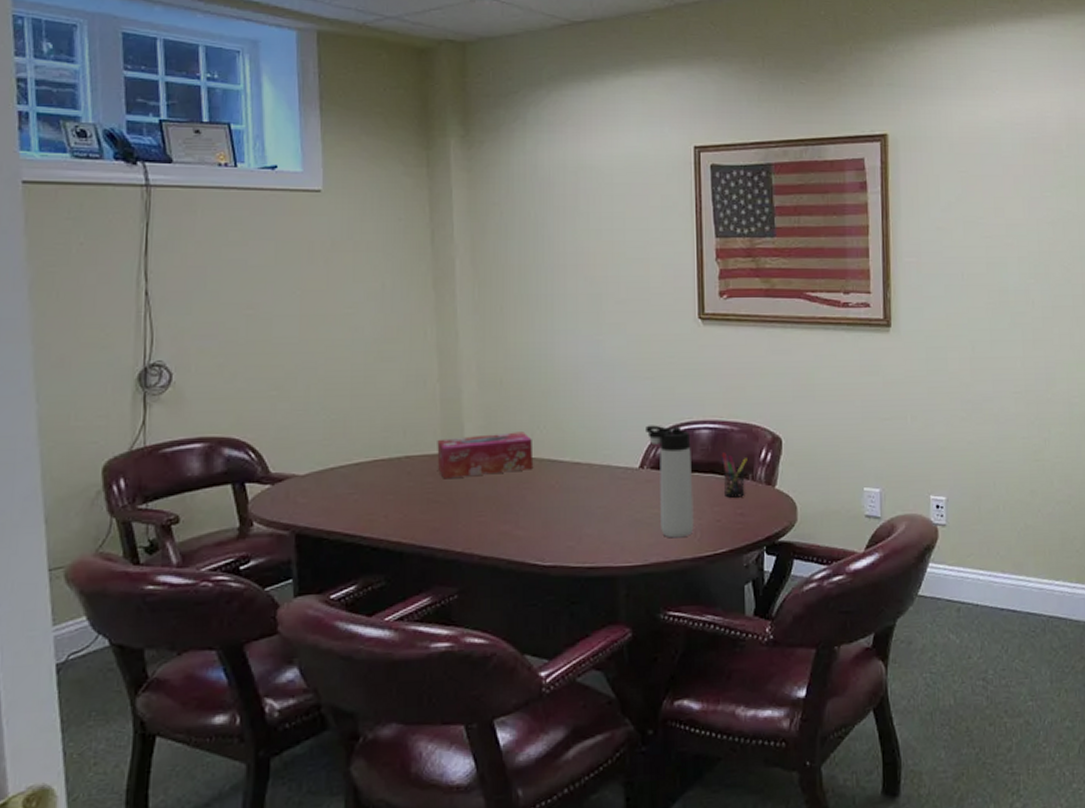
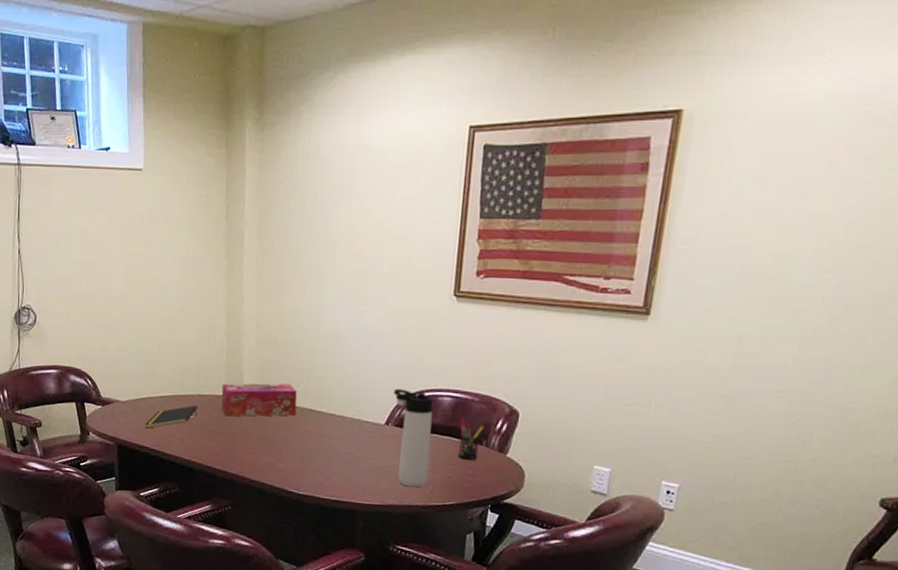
notepad: none [334,470,406,507] -> present [145,405,198,429]

